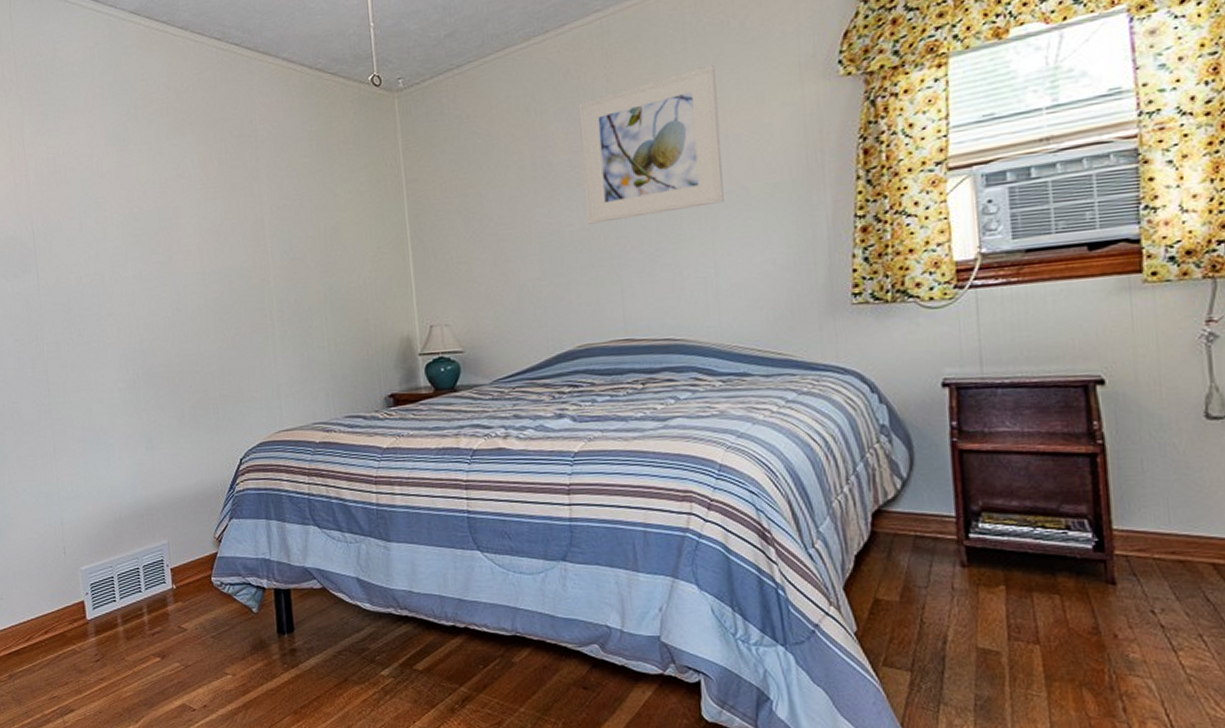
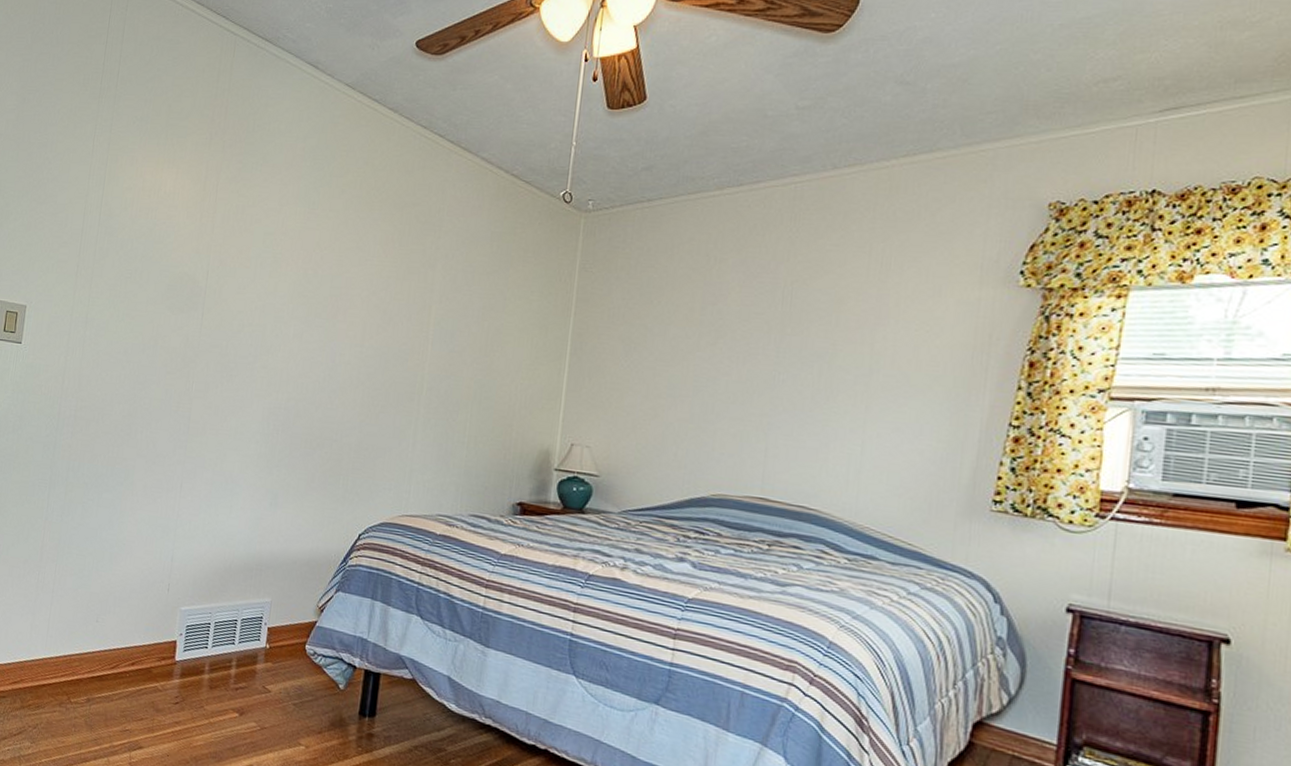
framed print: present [578,64,724,224] -> none [746,249,898,385]

